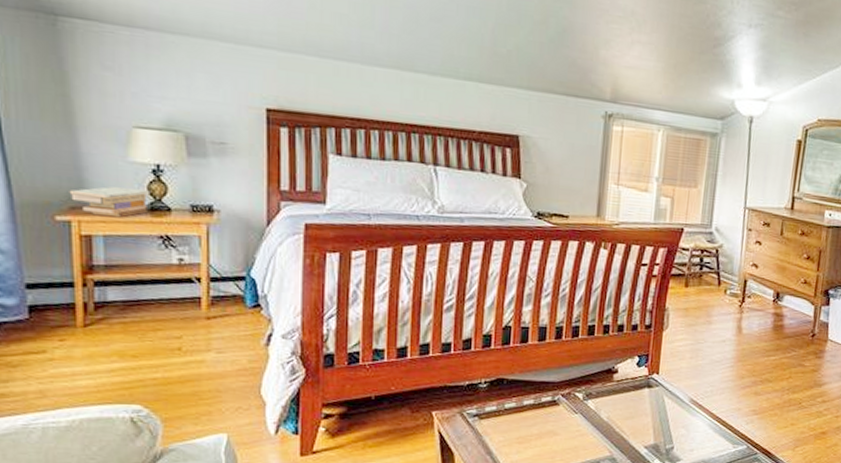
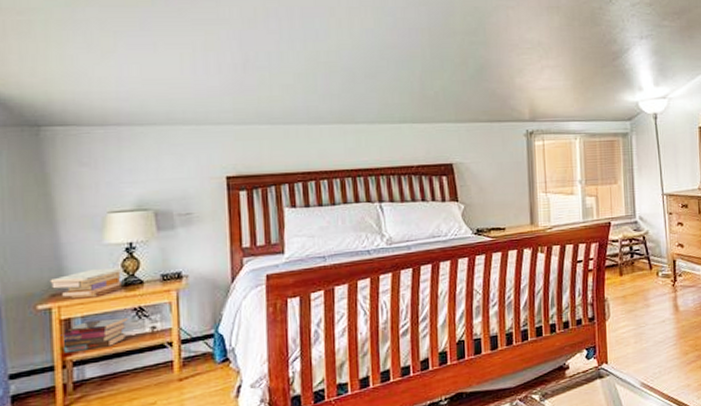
books: none [81,240,154,273] -> present [60,317,128,353]

